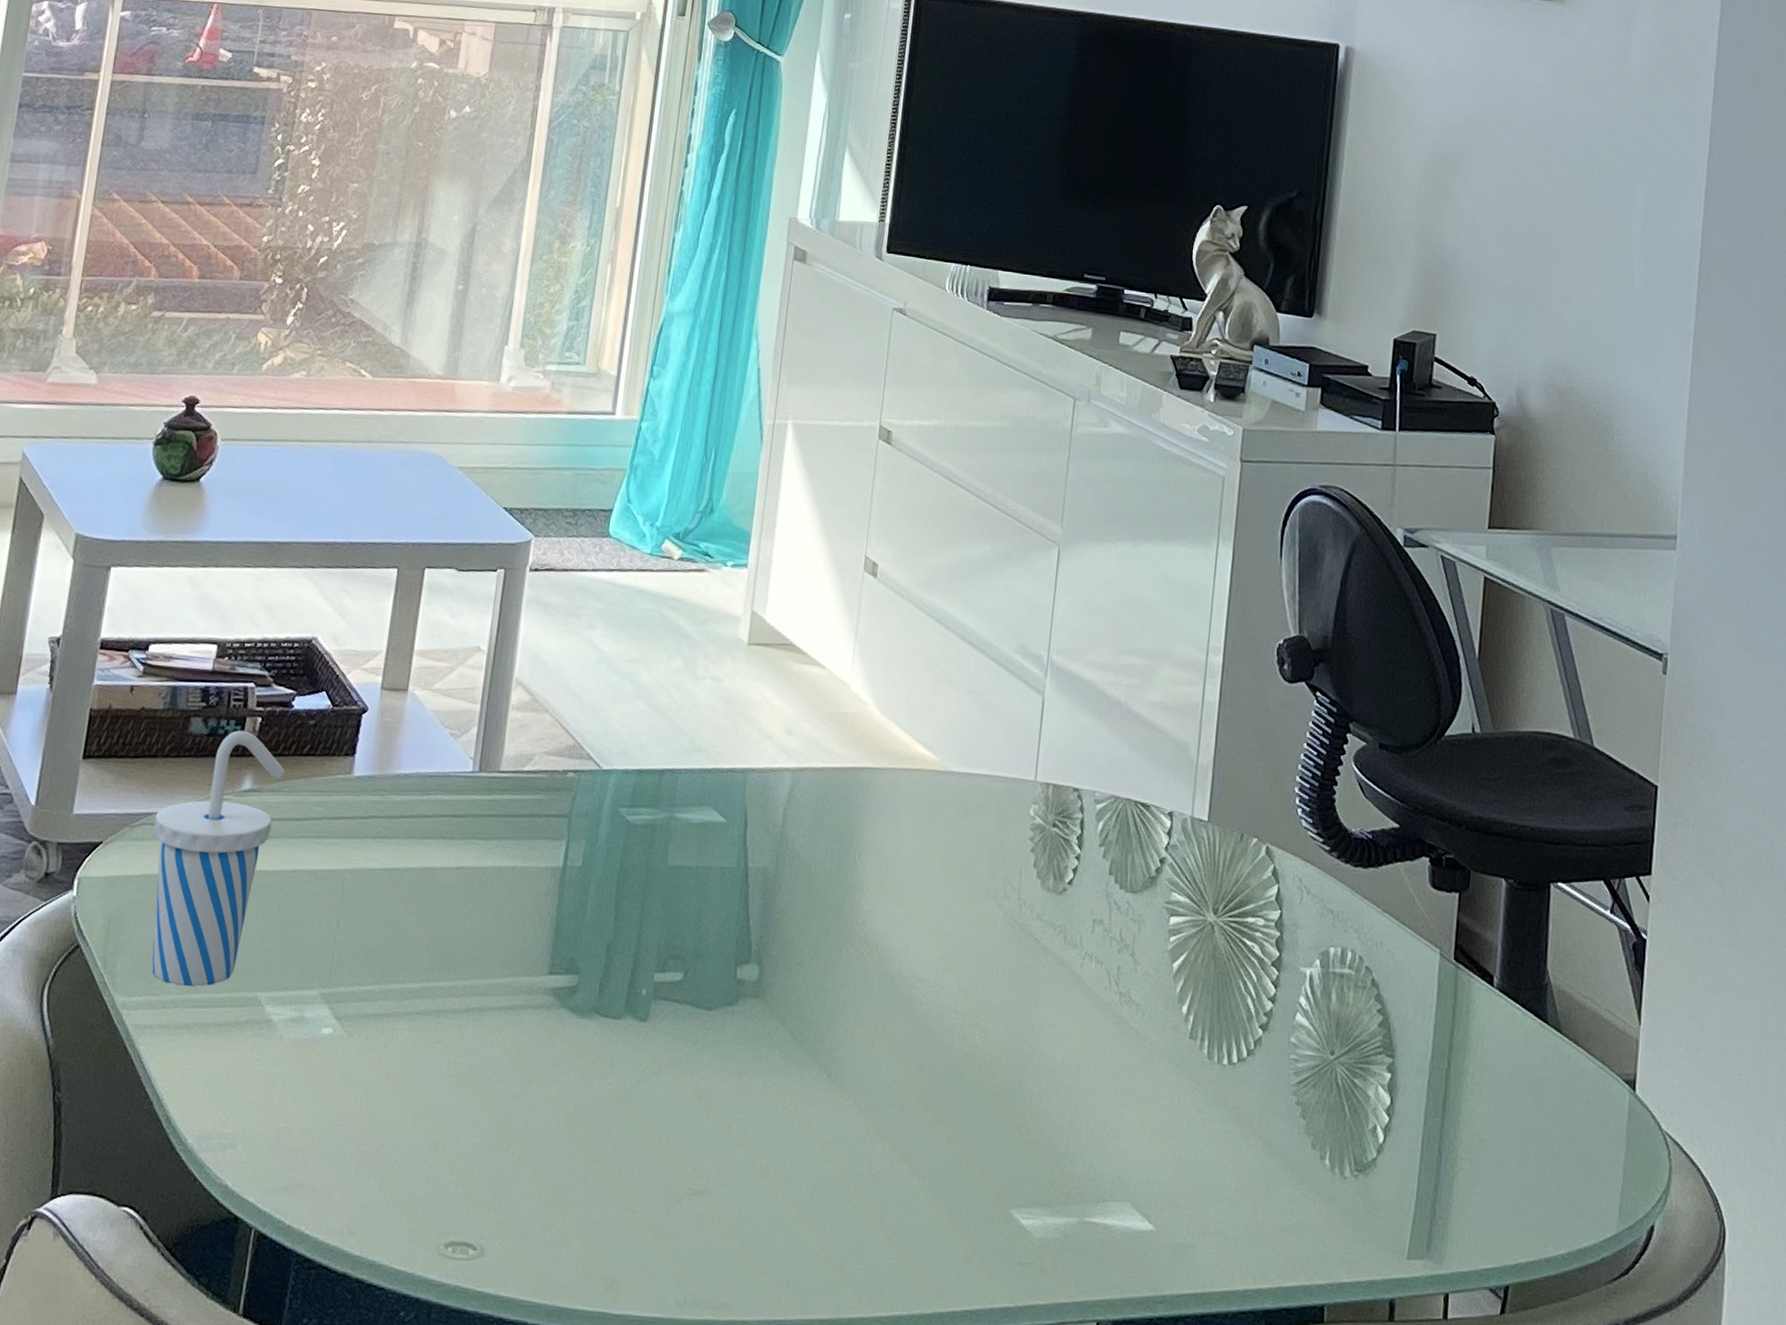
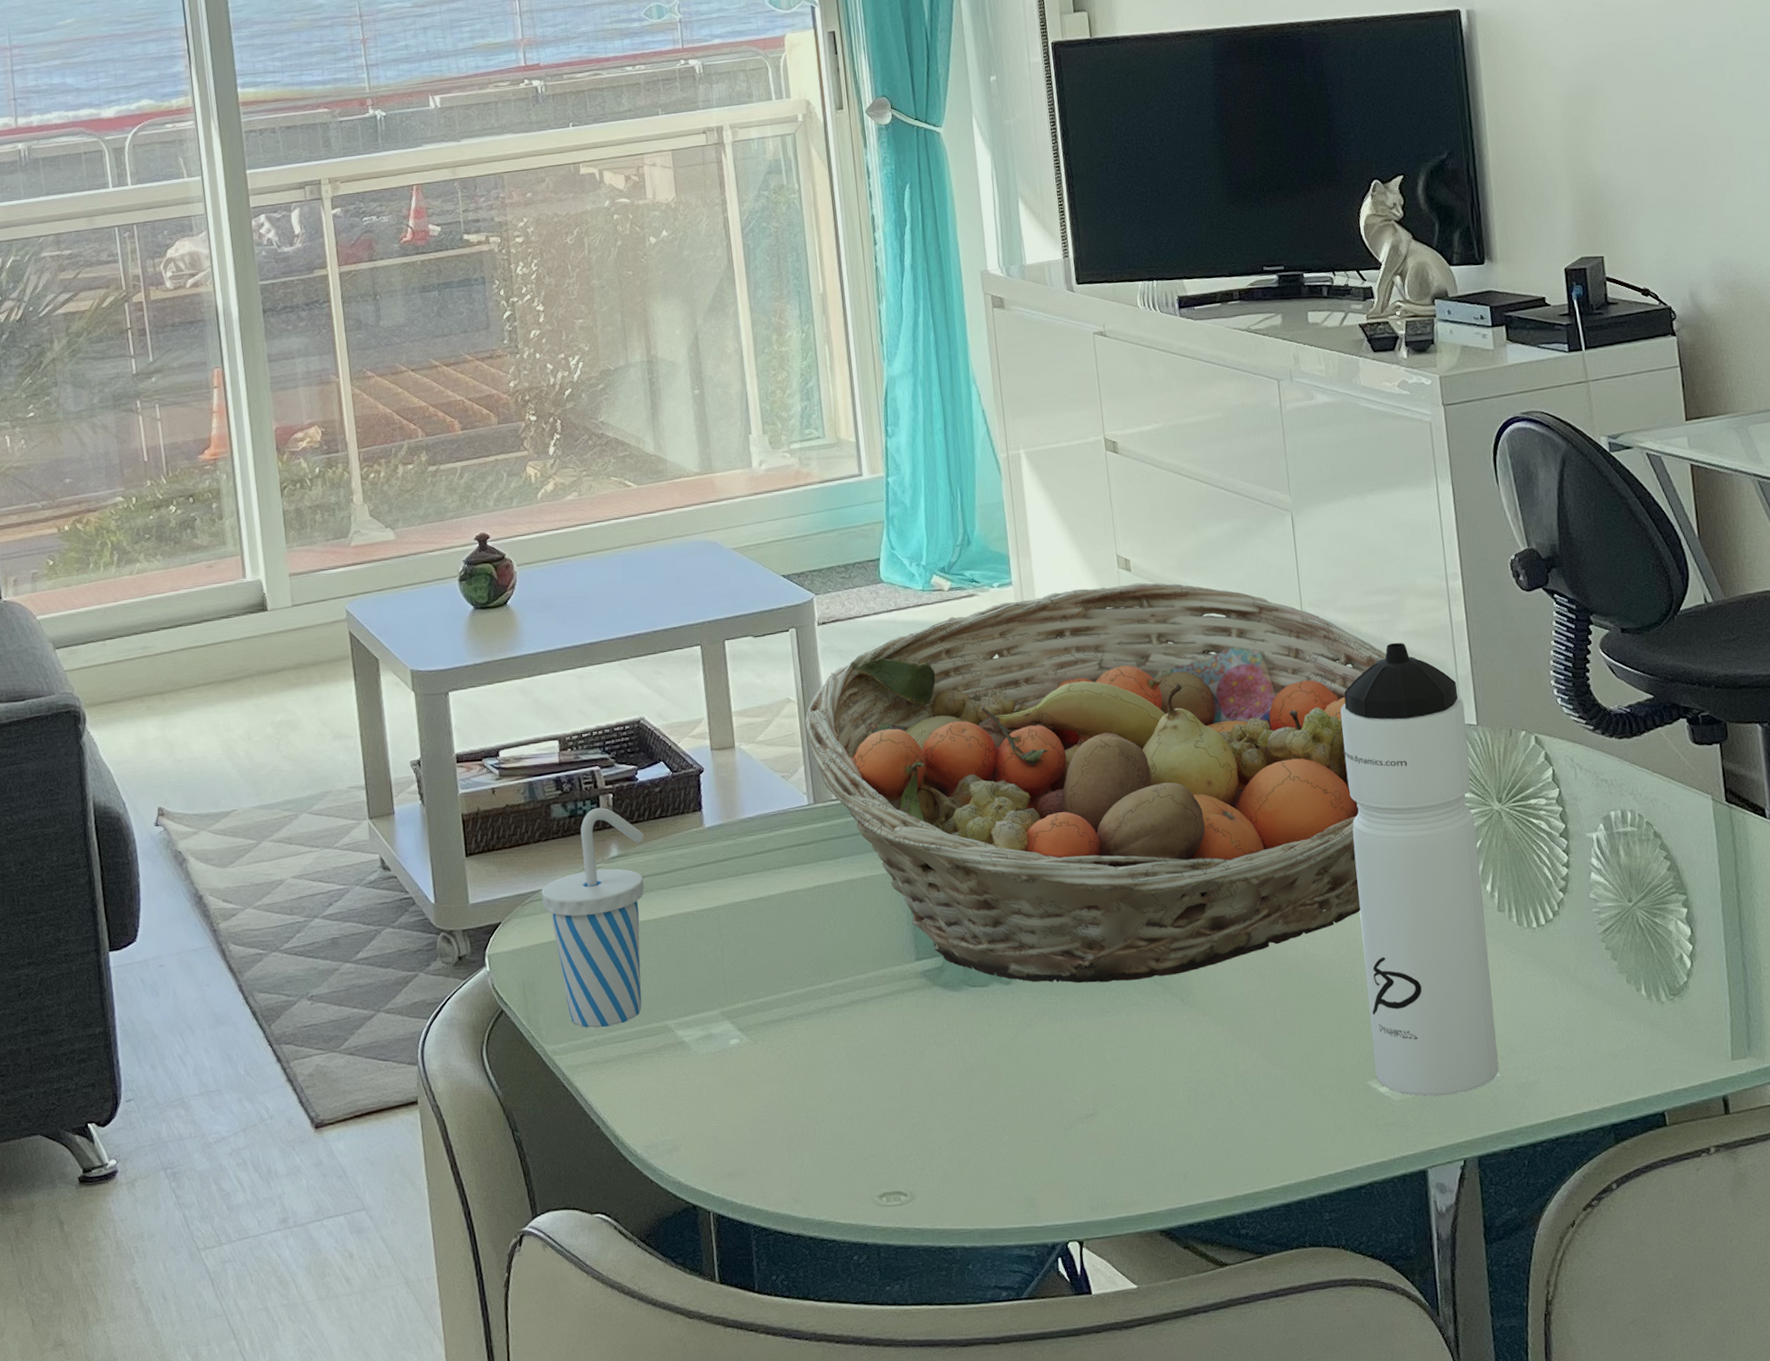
fruit basket: none [489,585,1128,1045] -> present [804,582,1387,983]
water bottle: none [1020,711,1199,1243] -> present [1340,642,1499,1096]

